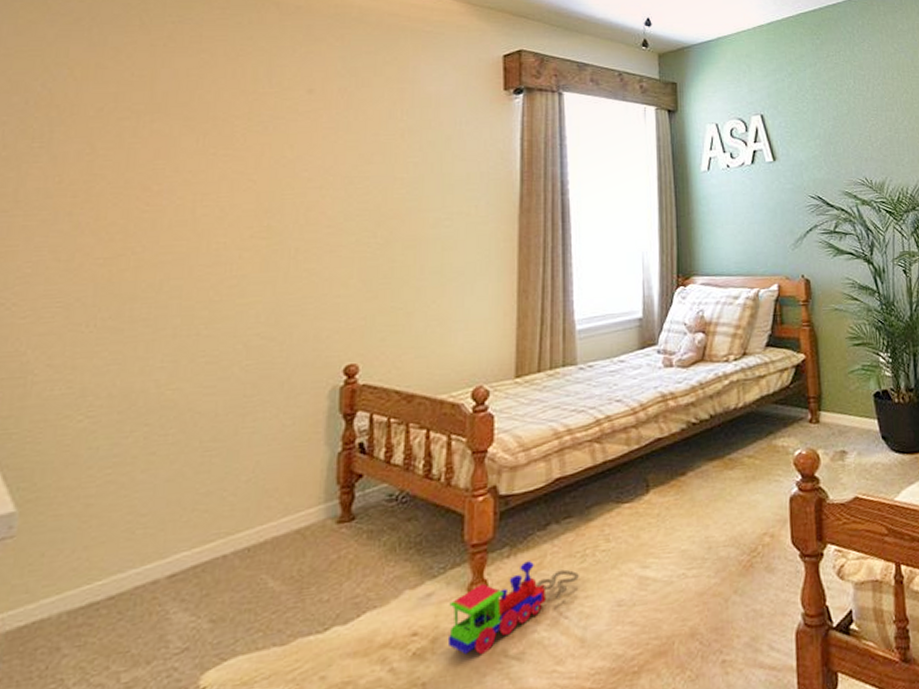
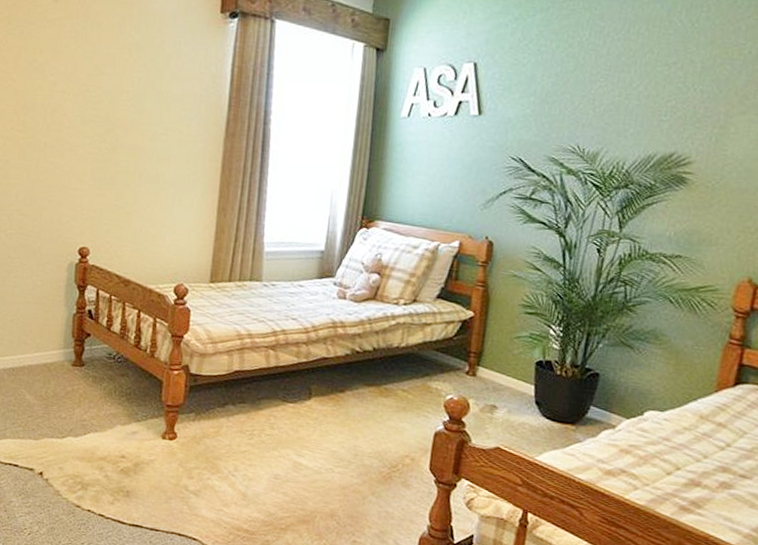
toy train: present [447,561,579,655] -> none [145,427,246,484]

